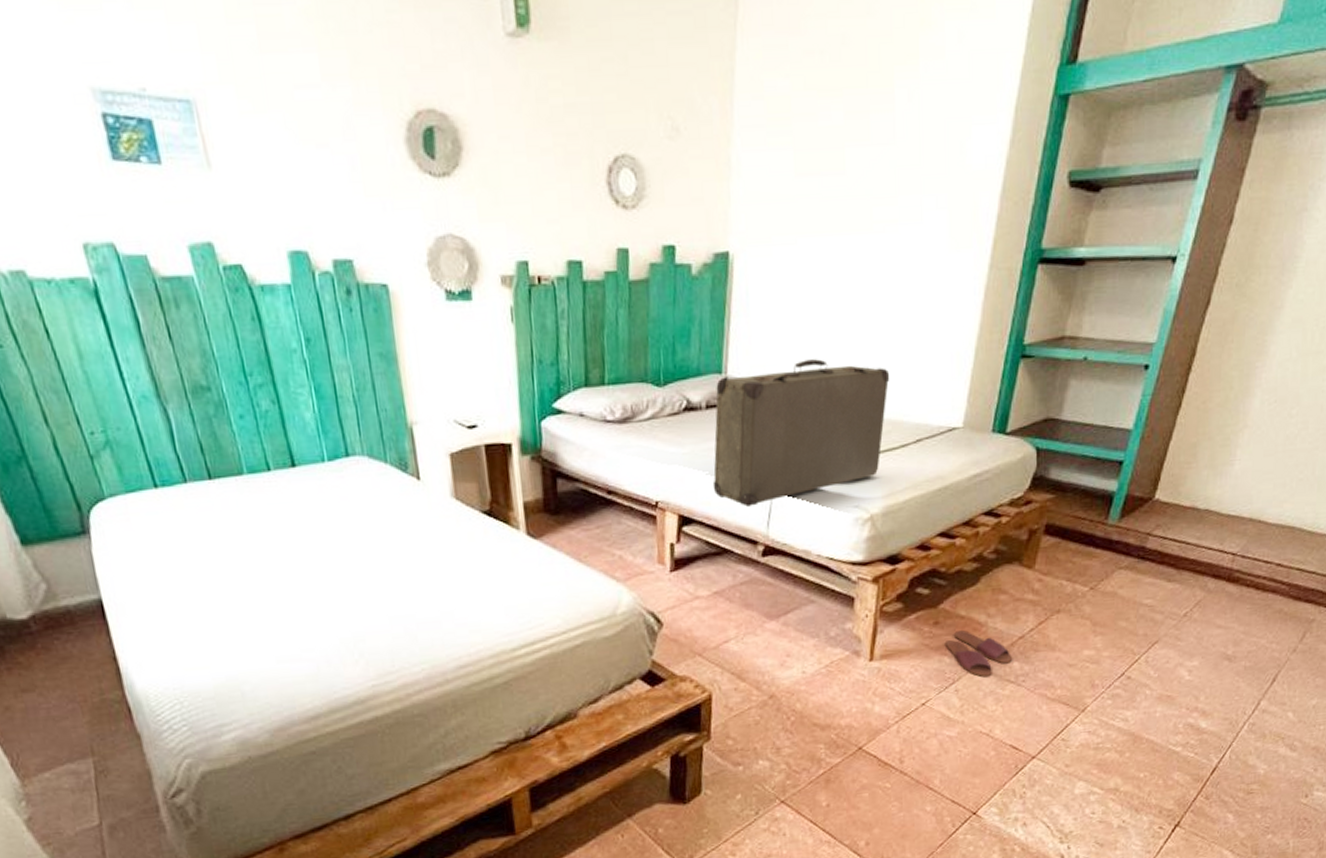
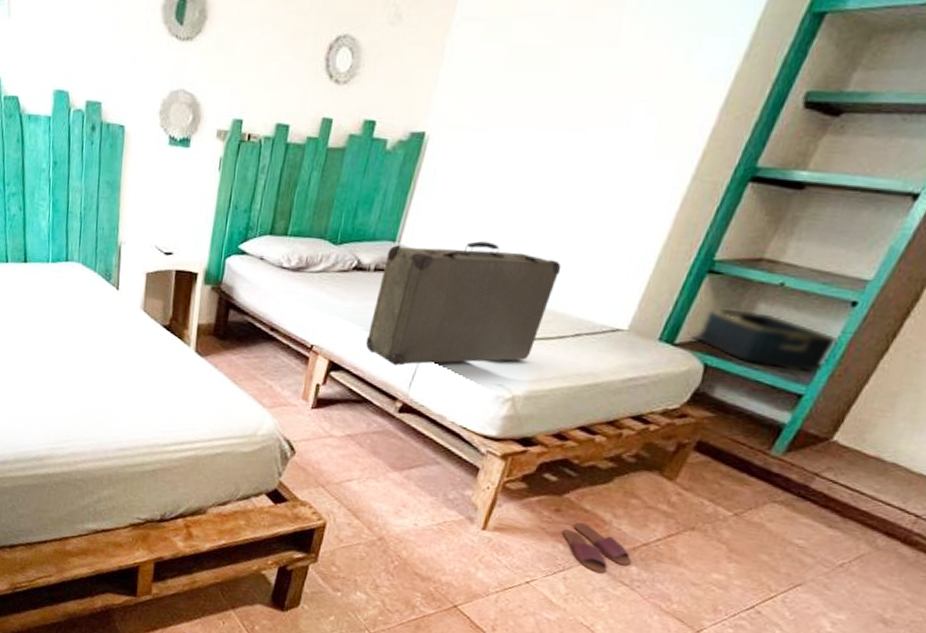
basket: none [1016,388,1140,439] -> present [687,307,838,371]

